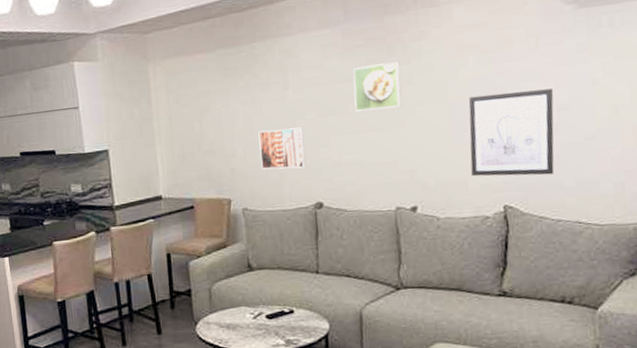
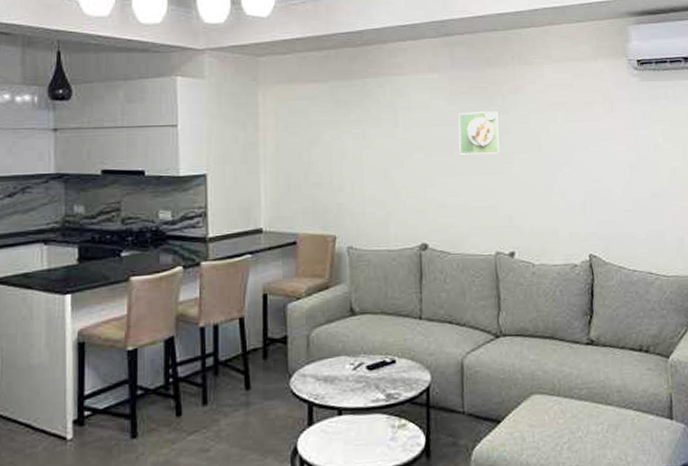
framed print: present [258,127,306,170] -> none [367,166,413,208]
wall art: present [468,88,554,177] -> none [558,148,629,227]

